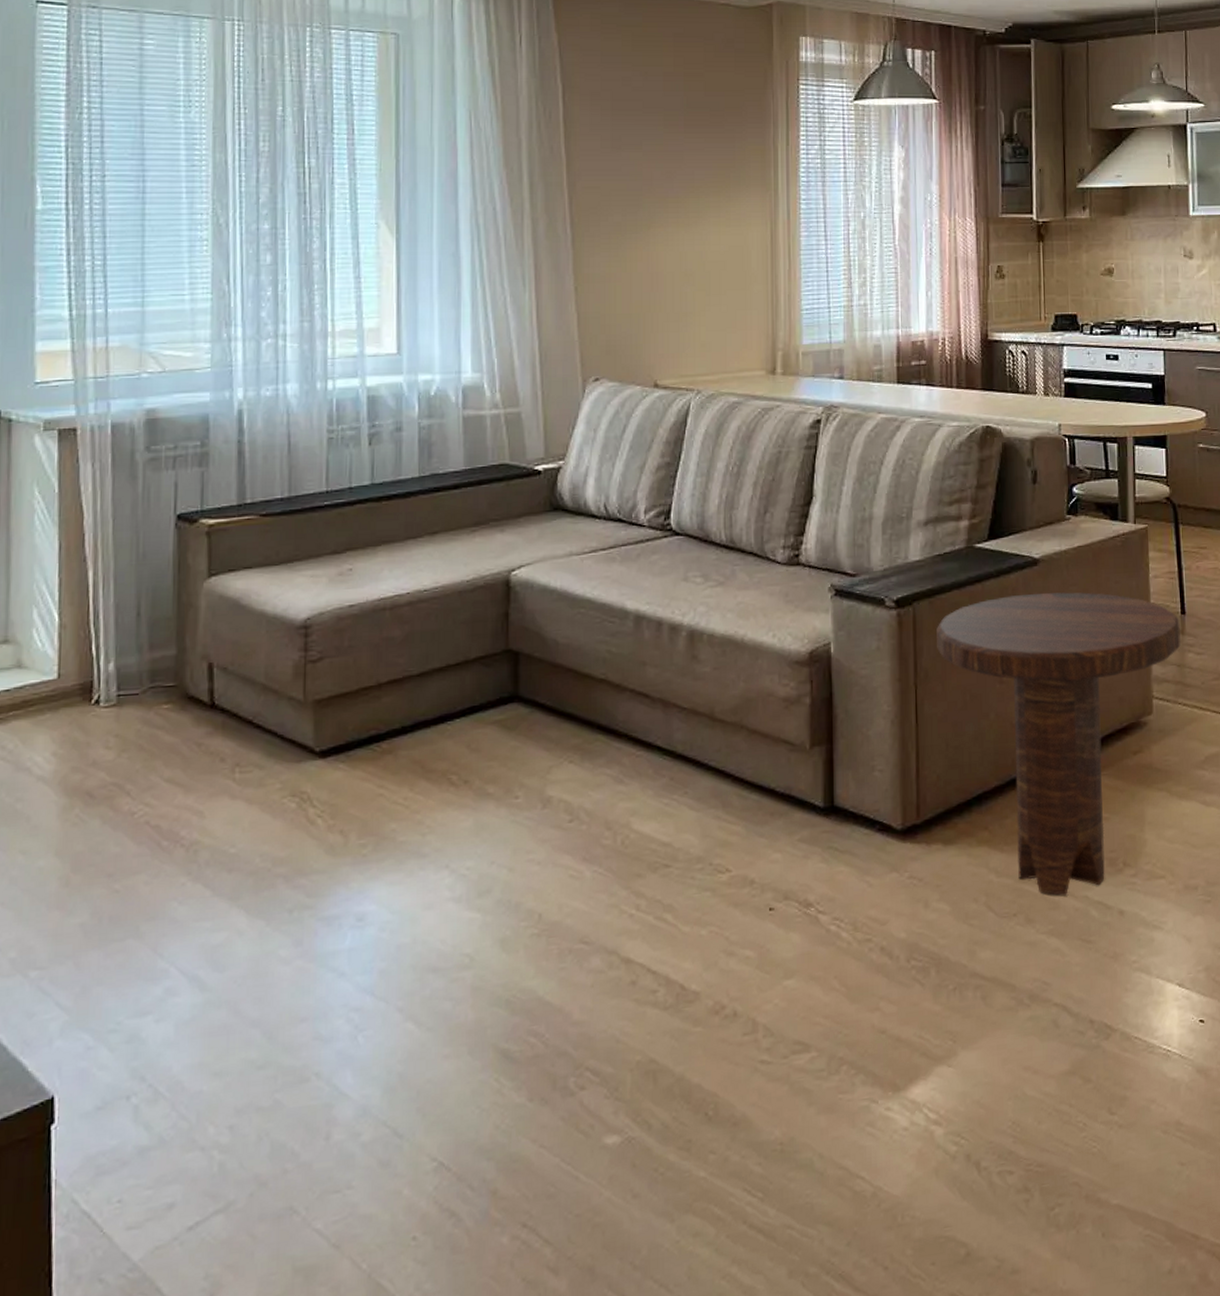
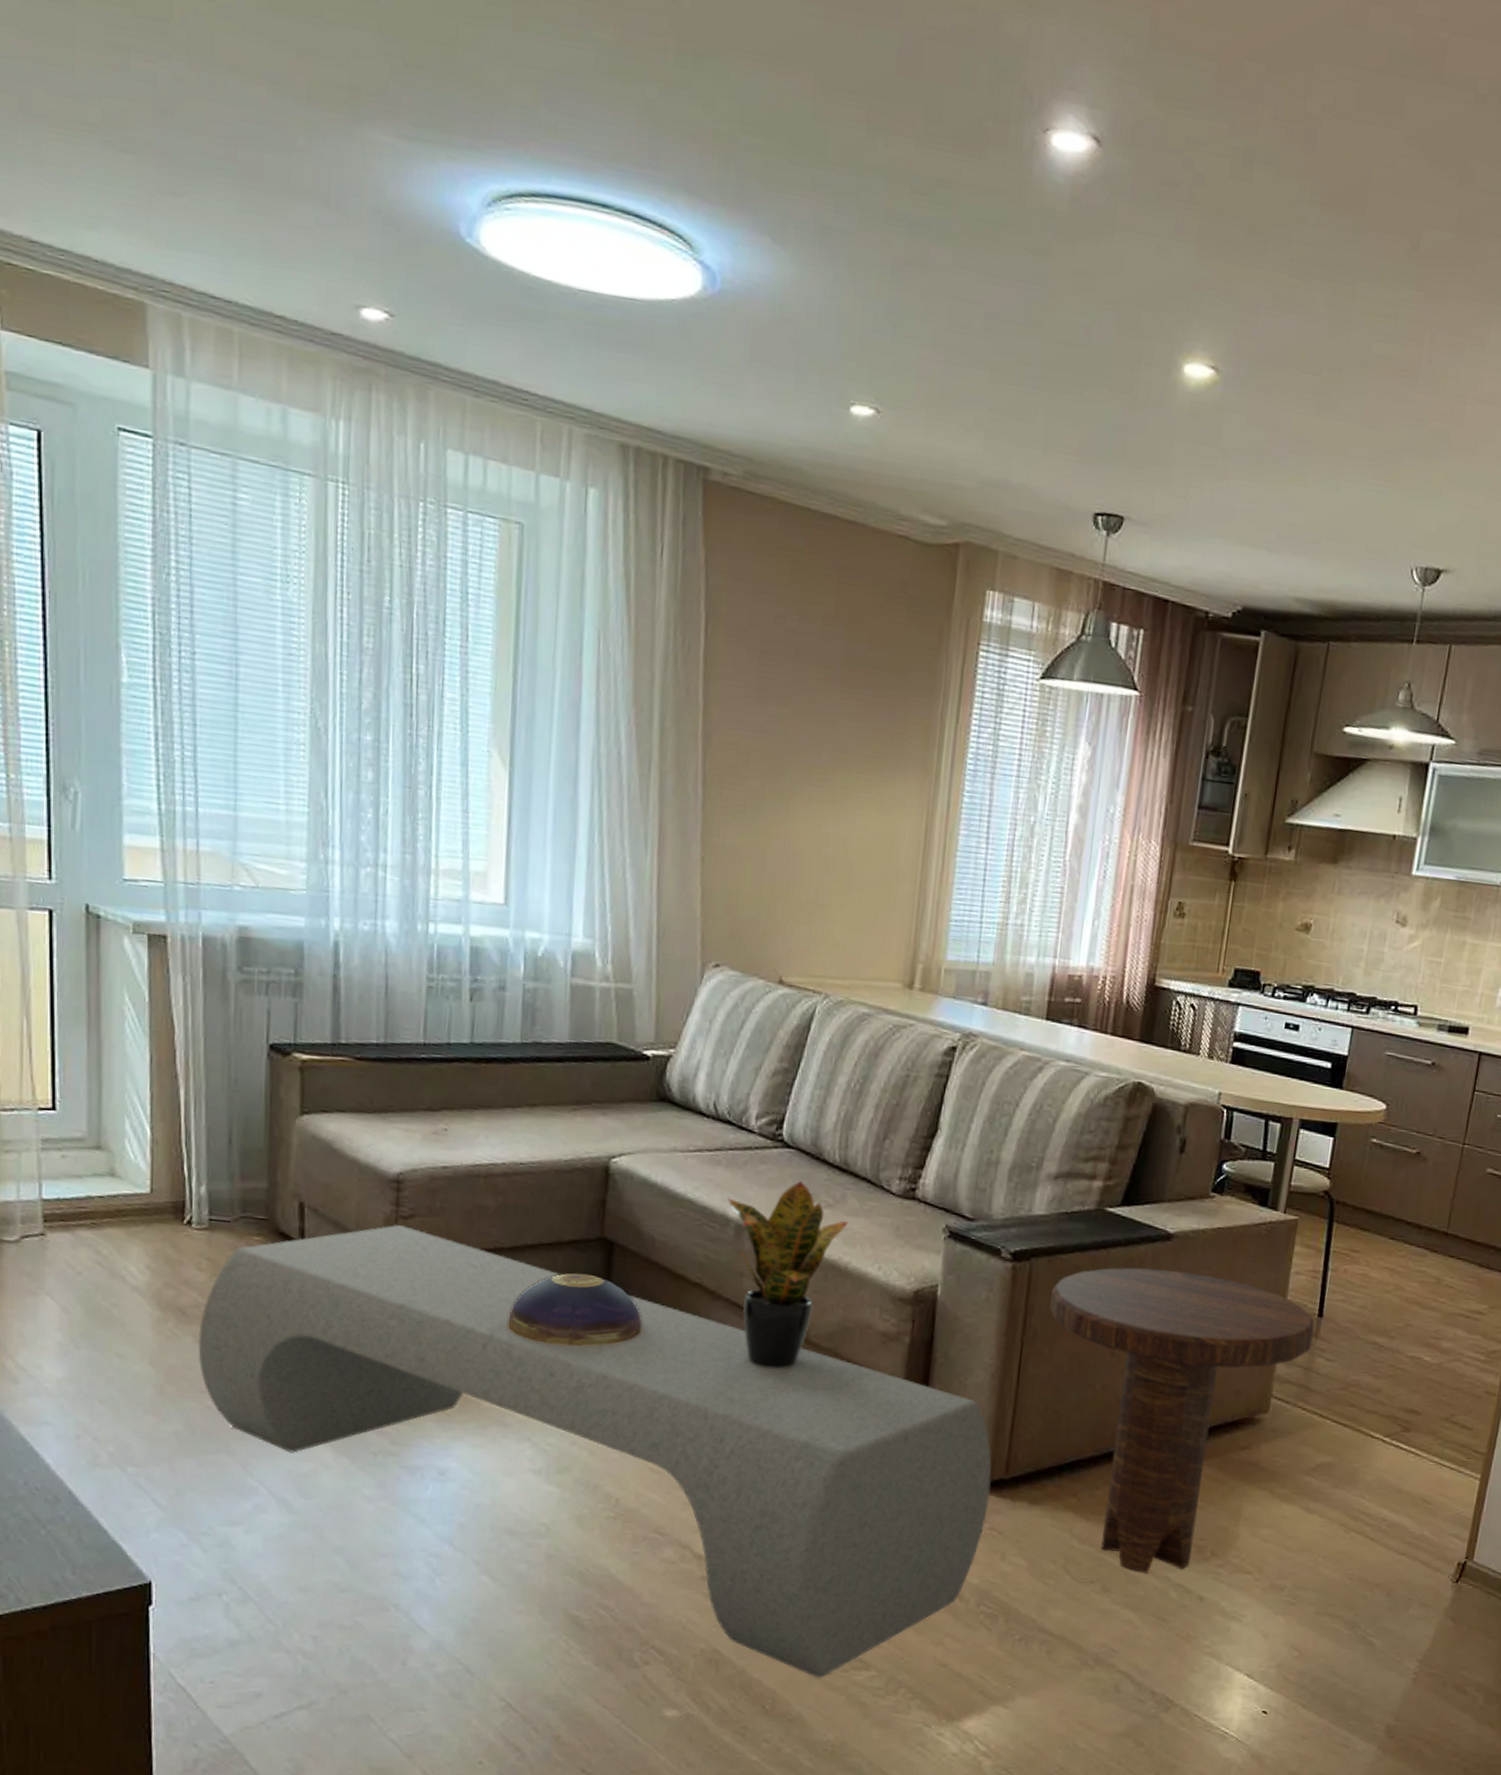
bench: none [105,668,906,1071] -> present [198,1224,992,1678]
decorative bowl: none [418,687,552,765] -> present [506,1273,643,1347]
potted plant: none [624,565,741,751] -> present [727,1181,849,1368]

